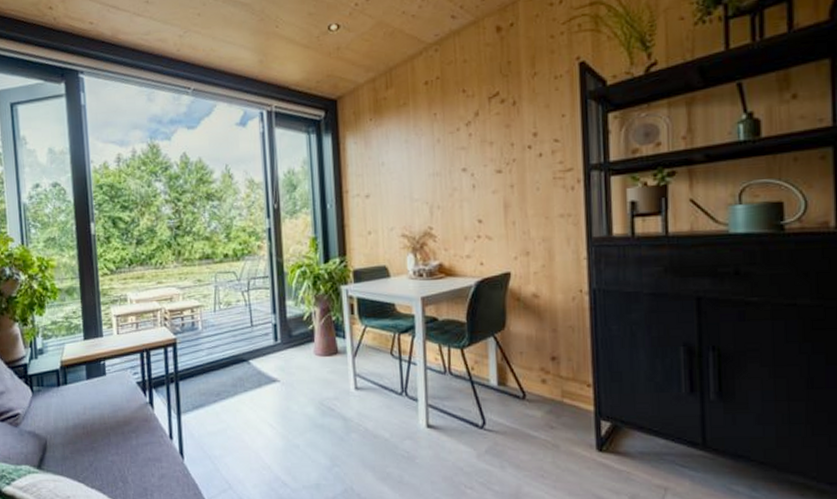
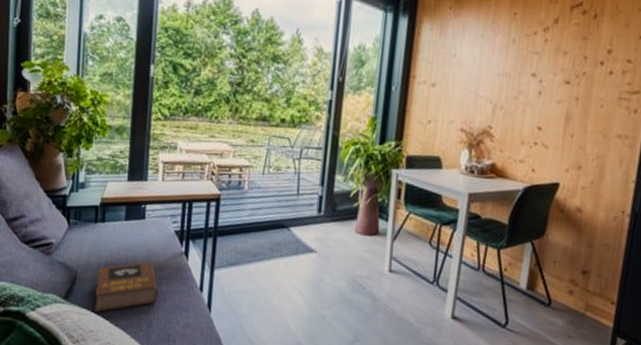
book: none [67,418,130,478] -> present [94,262,159,313]

